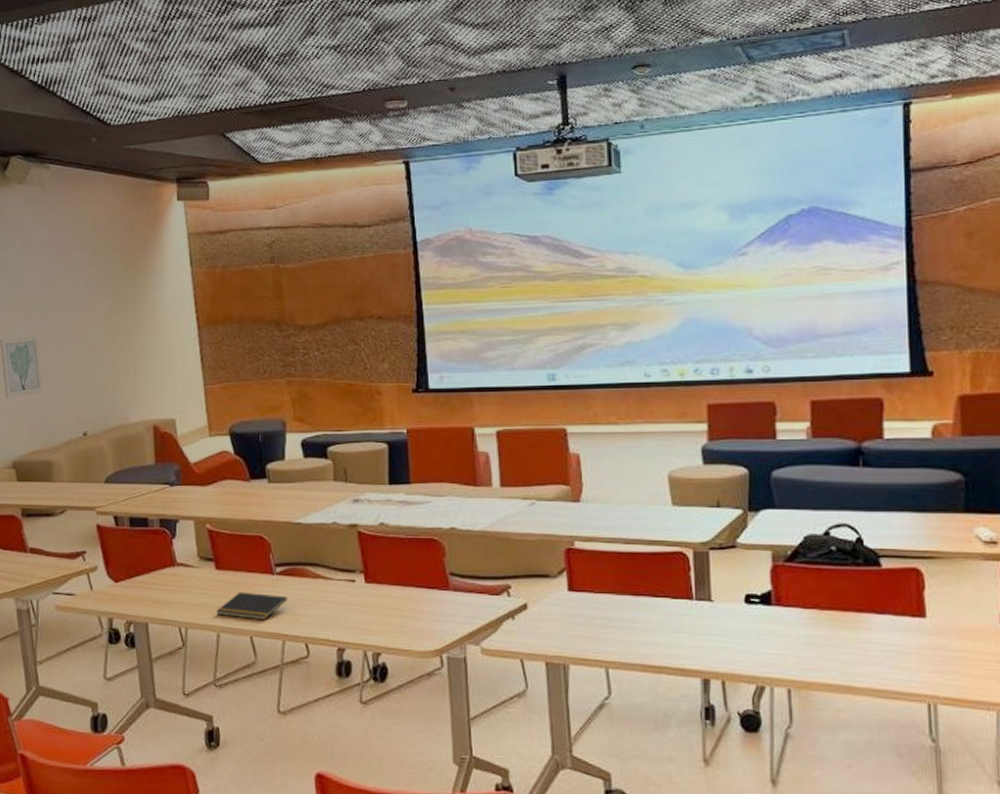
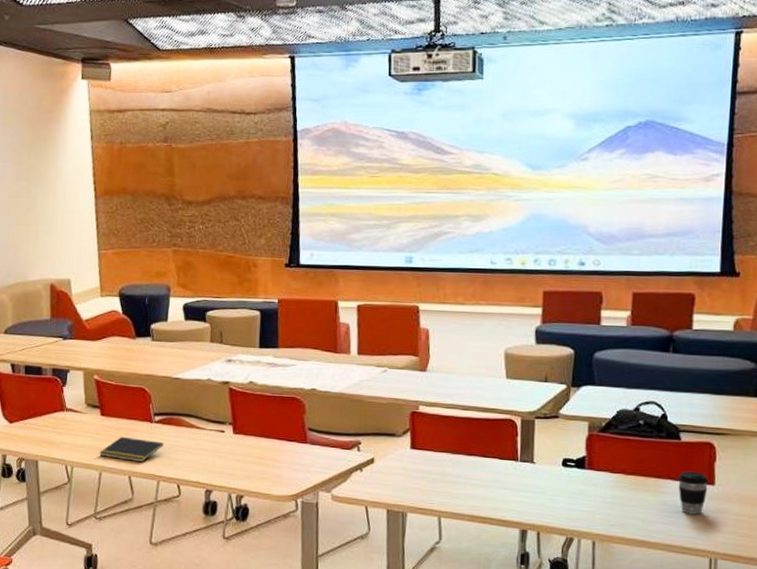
coffee cup: none [882,602,919,653] -> present [678,471,709,515]

